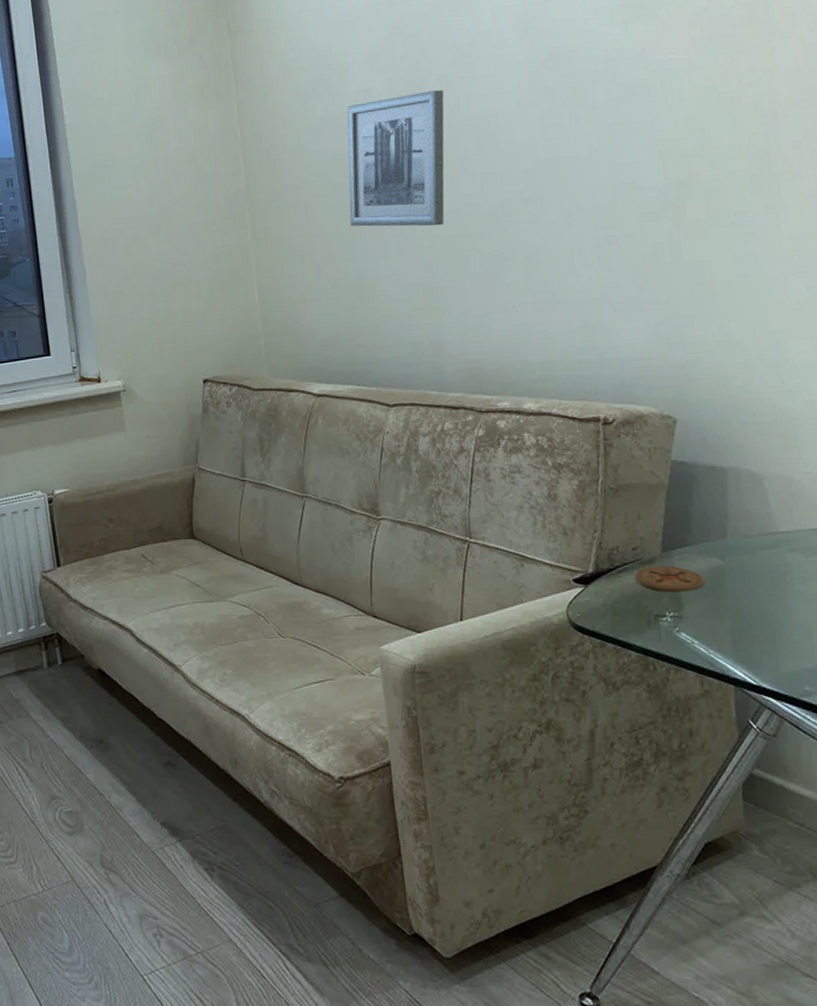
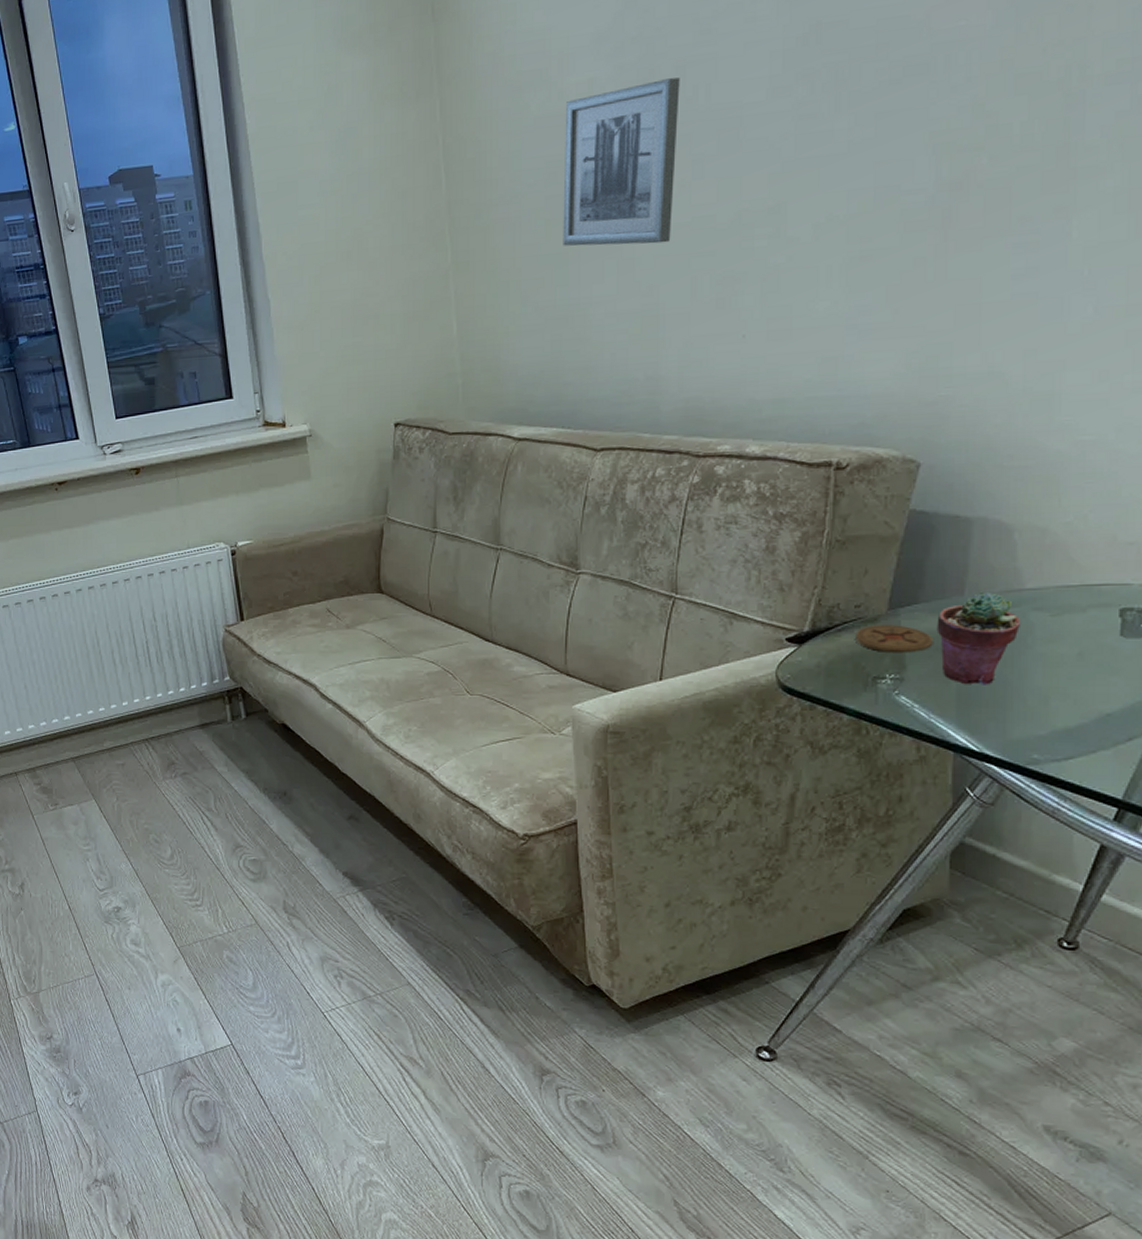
potted succulent: none [706,534,780,622] -> present [936,591,1022,685]

